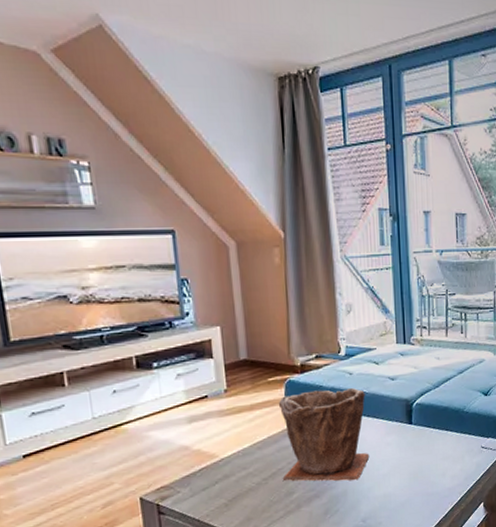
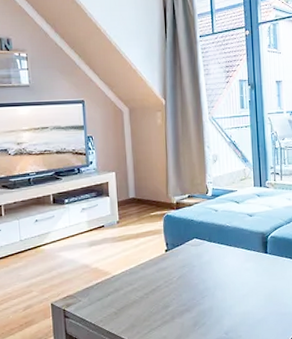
plant pot: present [278,388,370,482] -> none [158,222,232,299]

